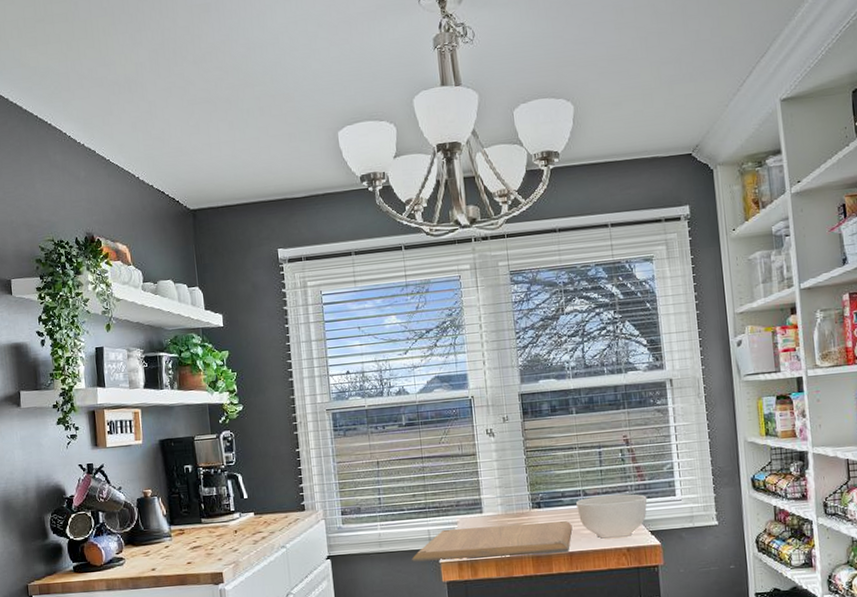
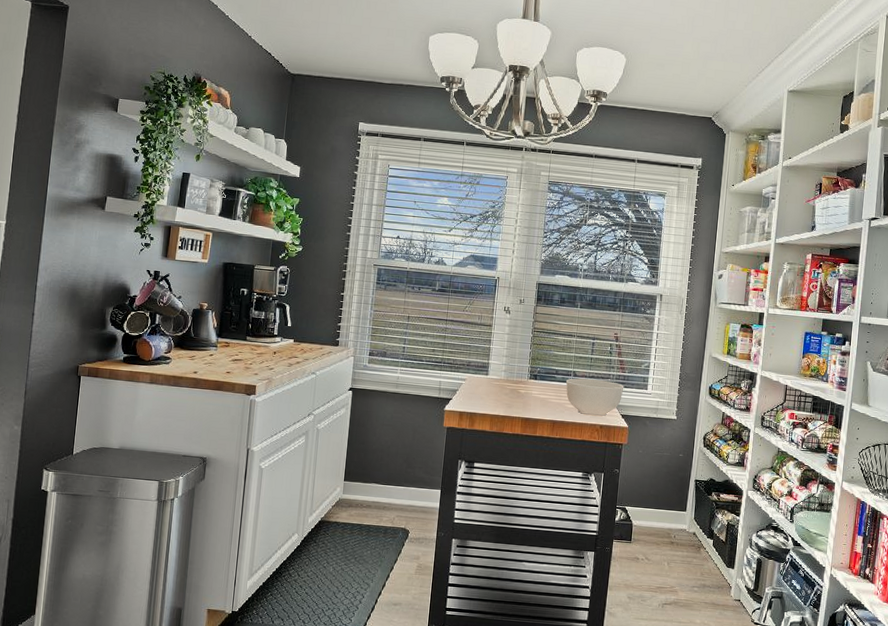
chopping board: present [412,521,573,562] -> none [421,383,560,420]

